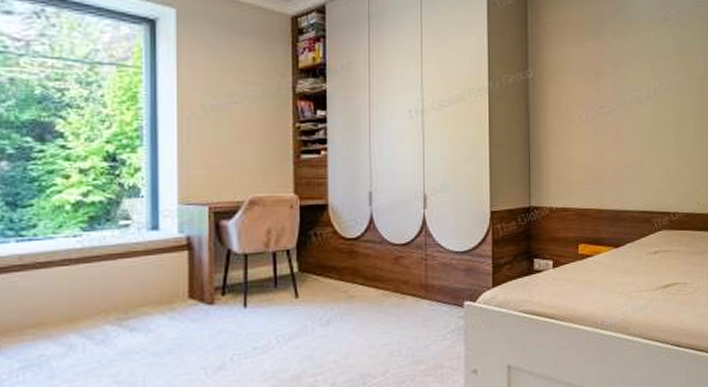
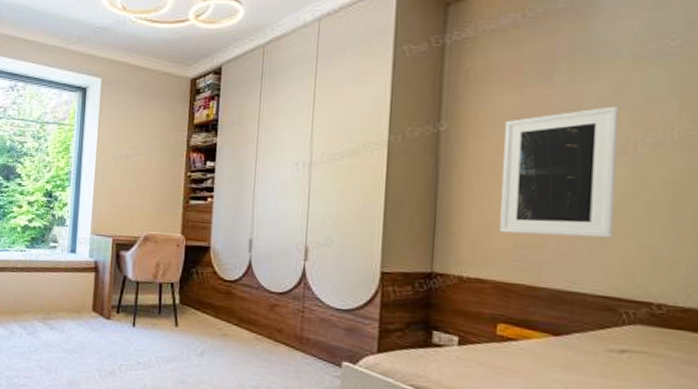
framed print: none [574,59,645,166] -> present [500,106,620,238]

